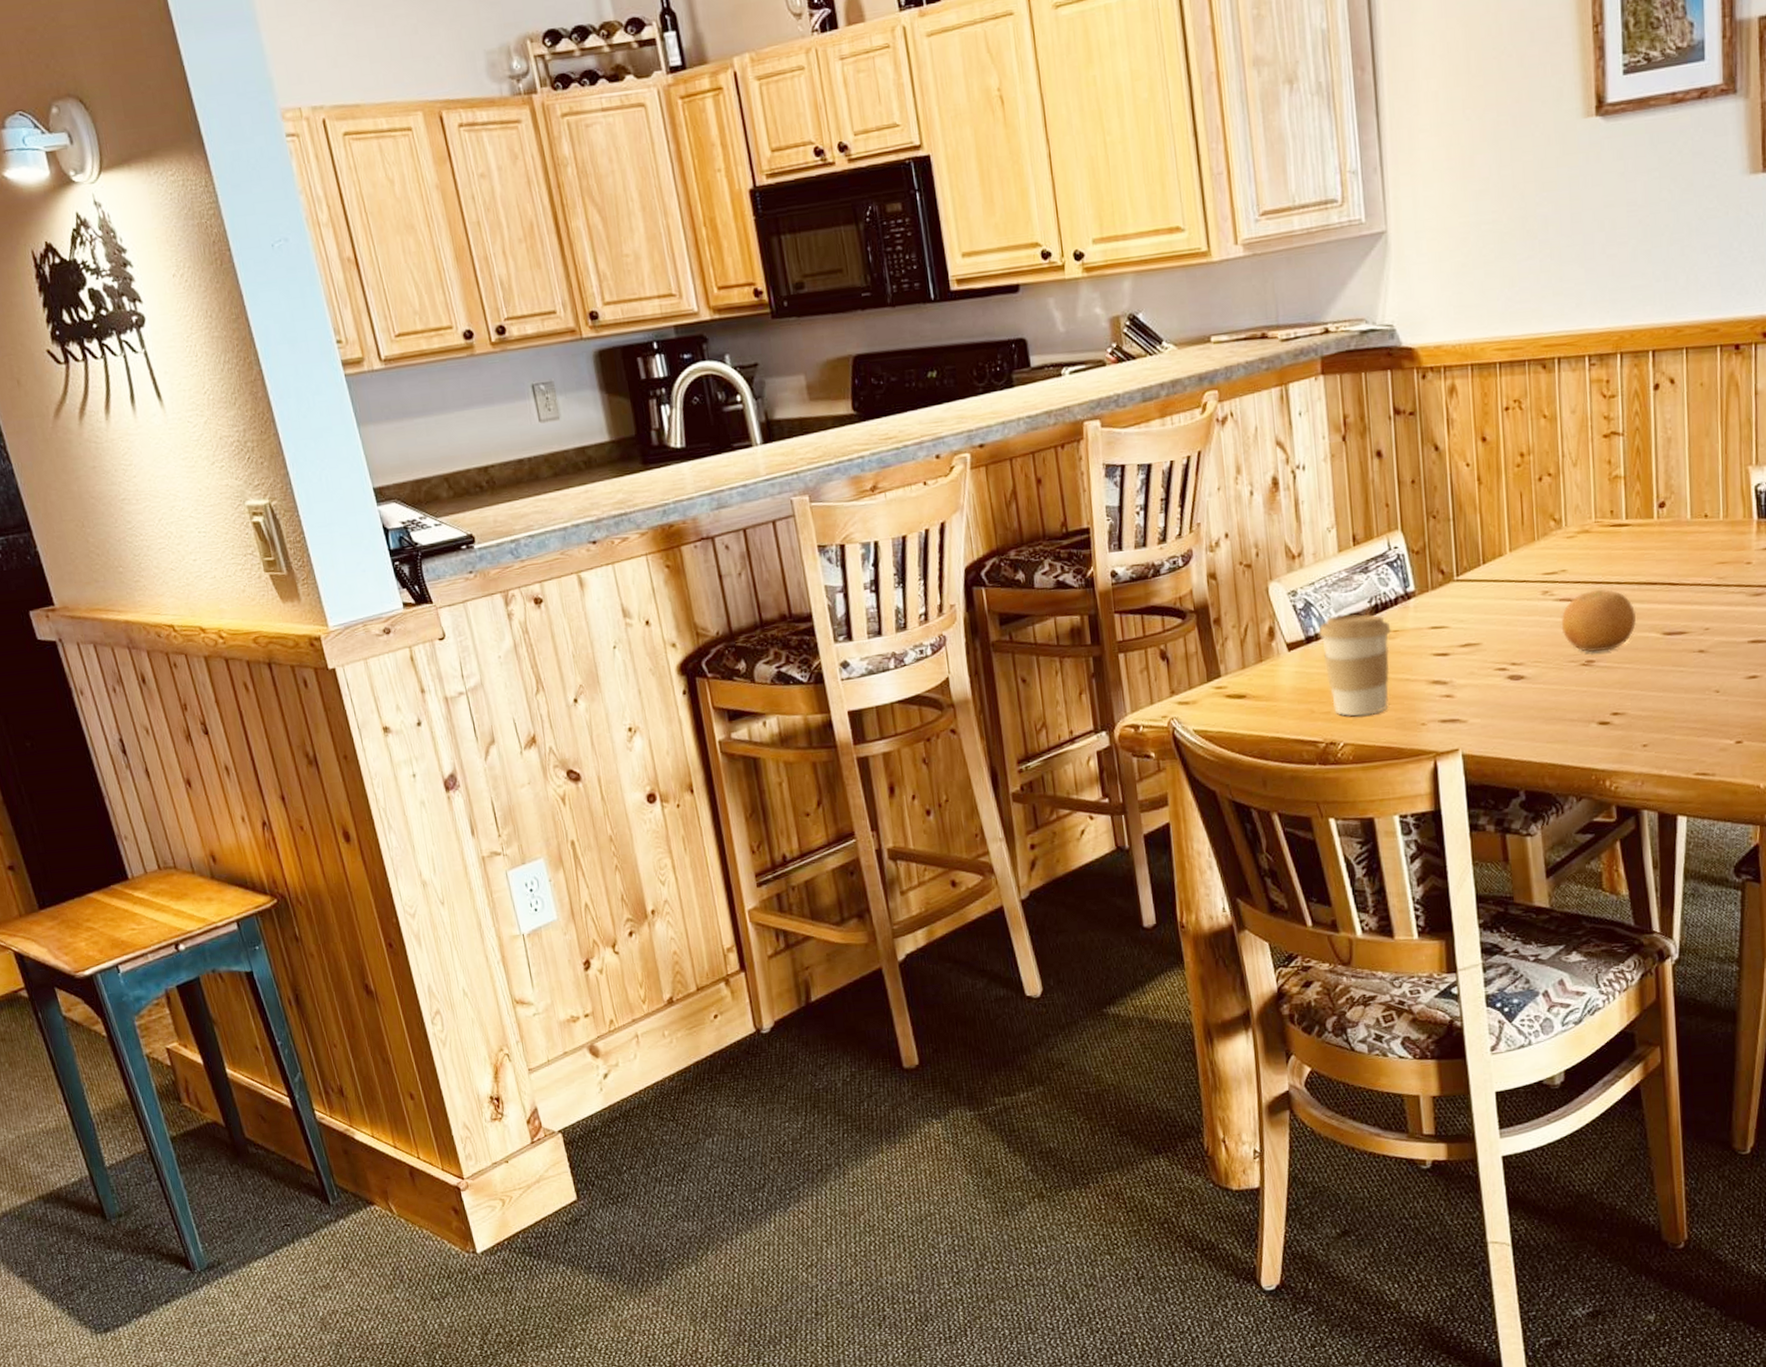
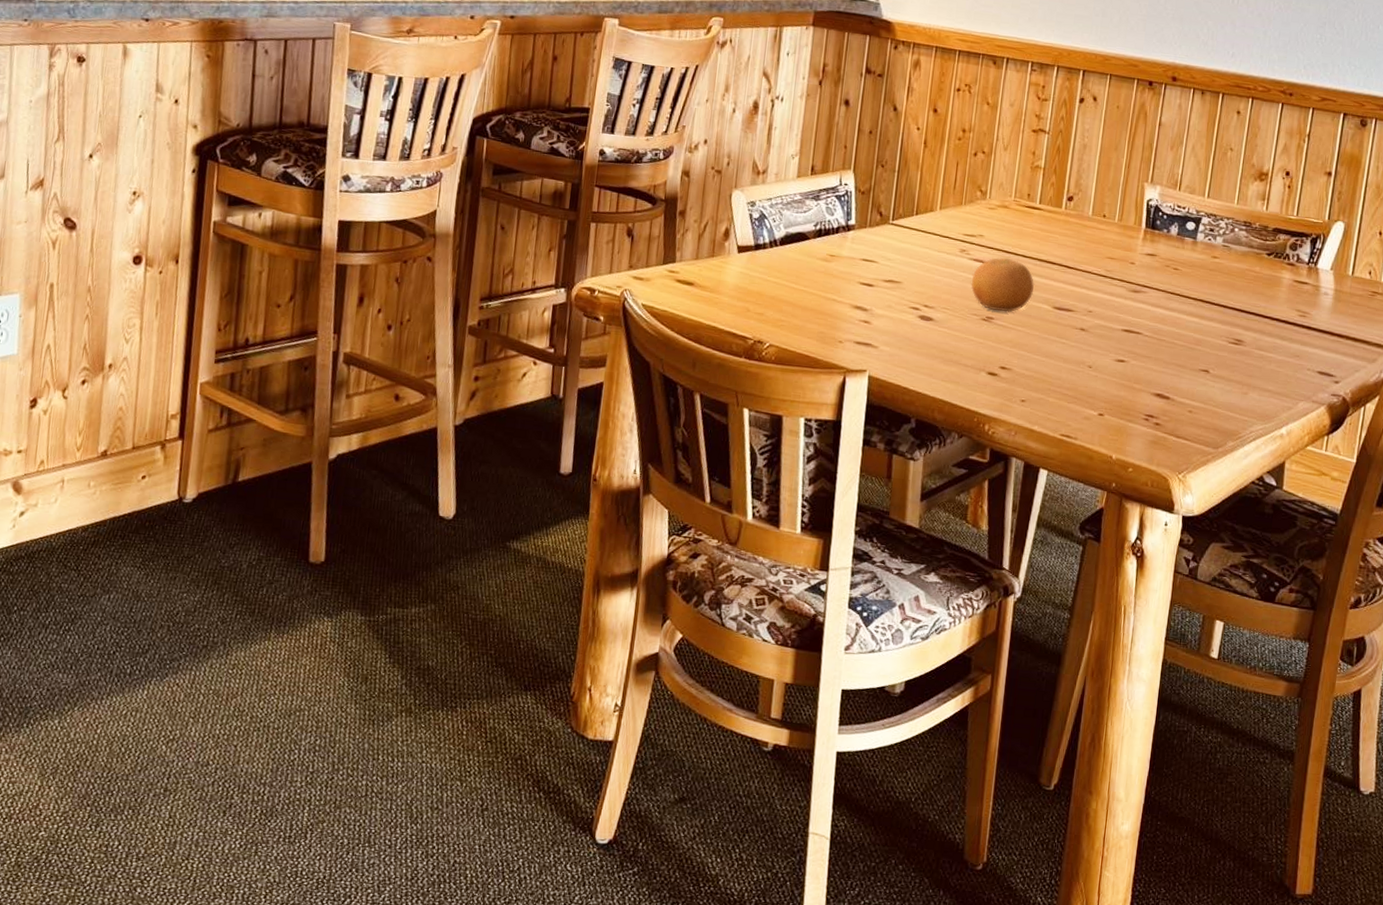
coffee cup: present [1319,614,1392,716] -> none [766,230,830,324]

